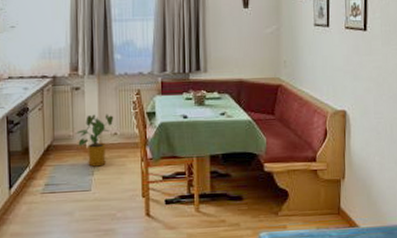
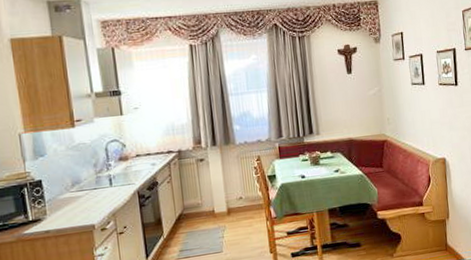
house plant: present [76,114,114,167] -> none [204,180,238,230]

